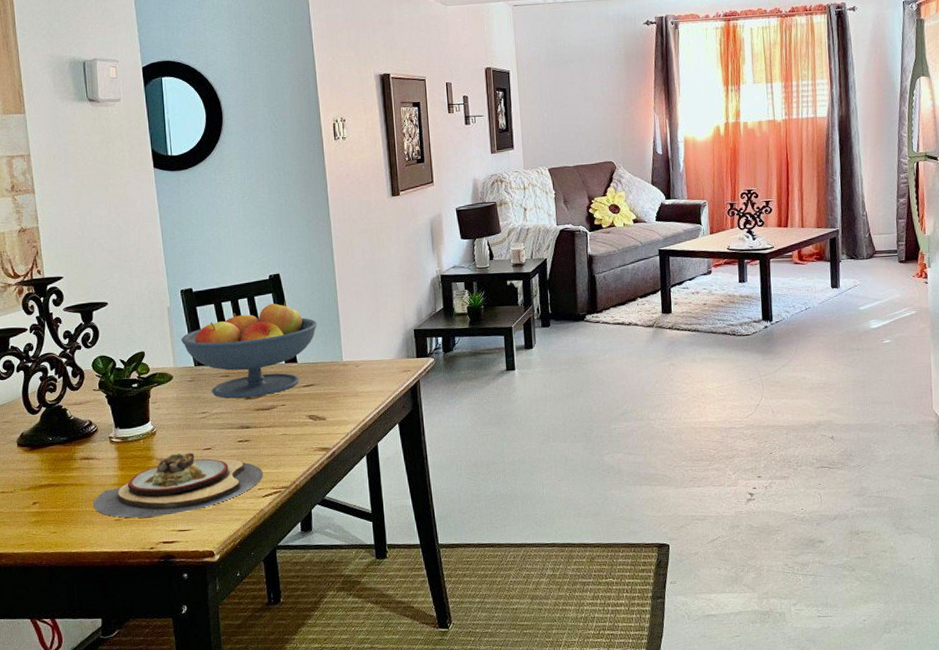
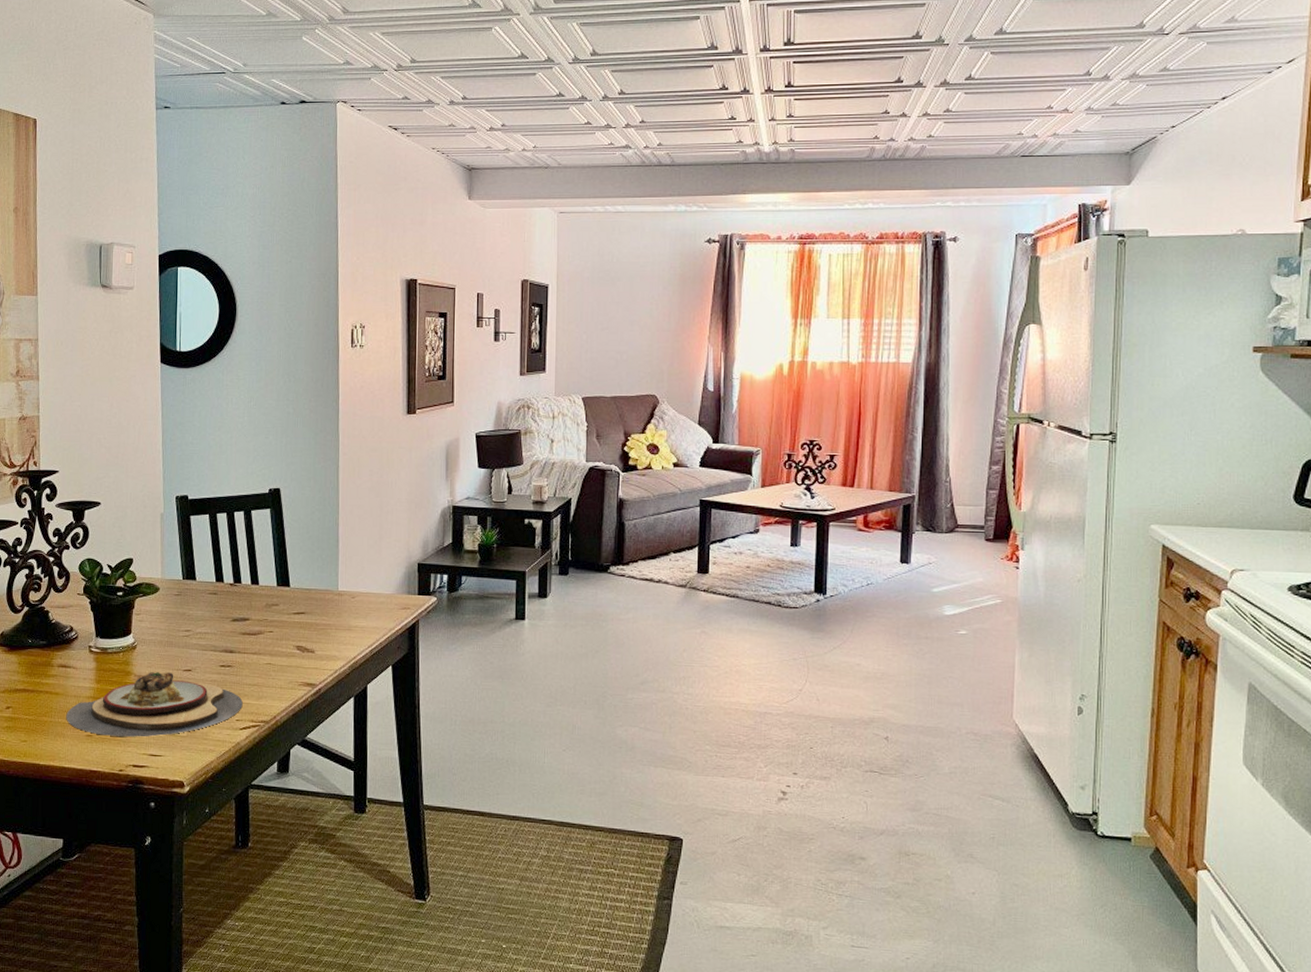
fruit bowl: present [180,300,318,399] -> none [171,518,316,619]

